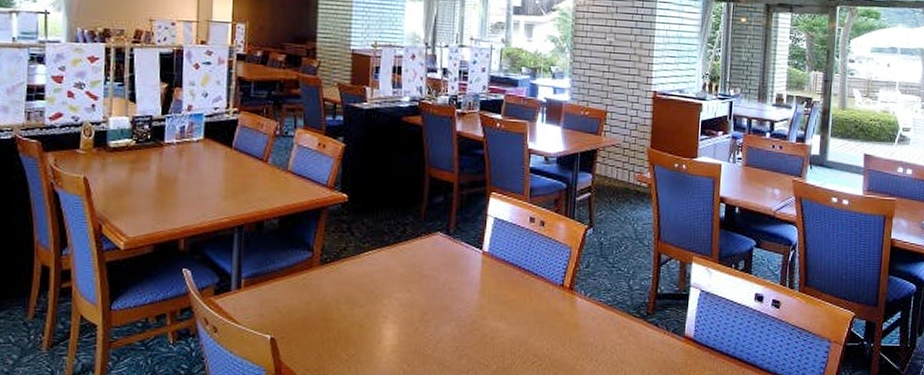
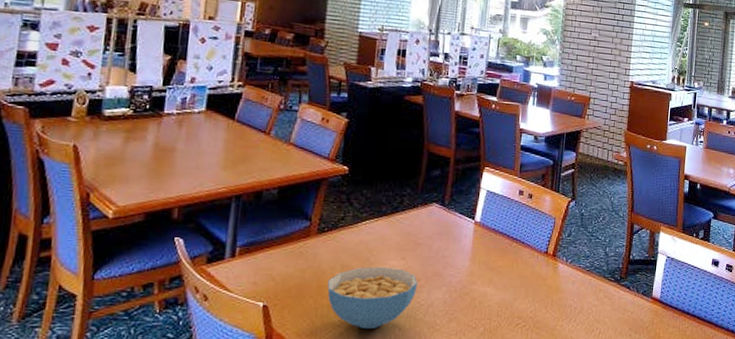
cereal bowl: none [333,299,426,364] -> present [327,266,418,329]

